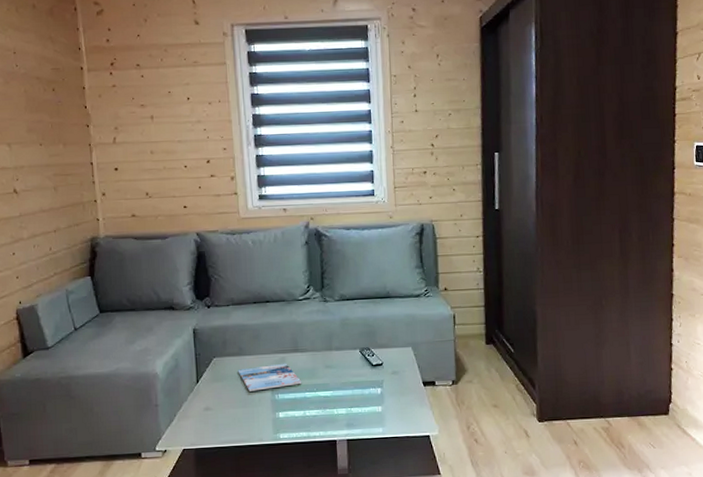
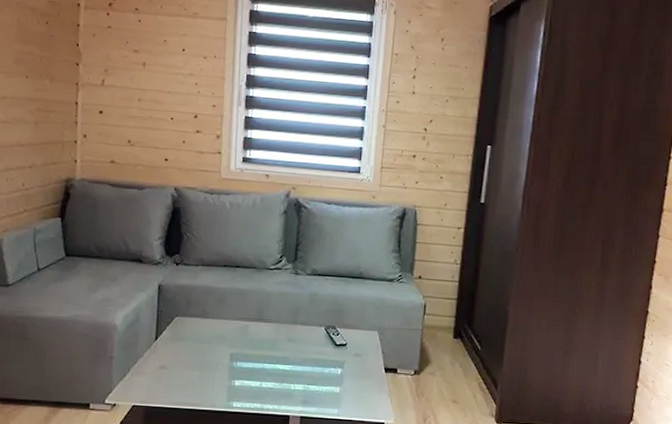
magazine: present [238,363,302,392] -> none [198,331,263,356]

